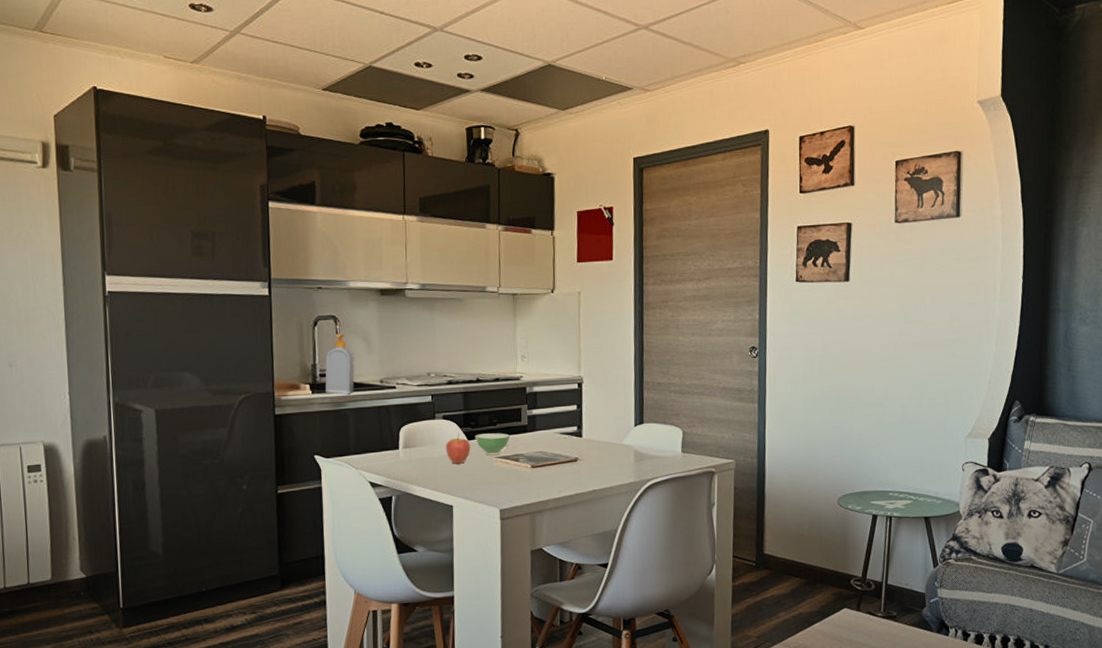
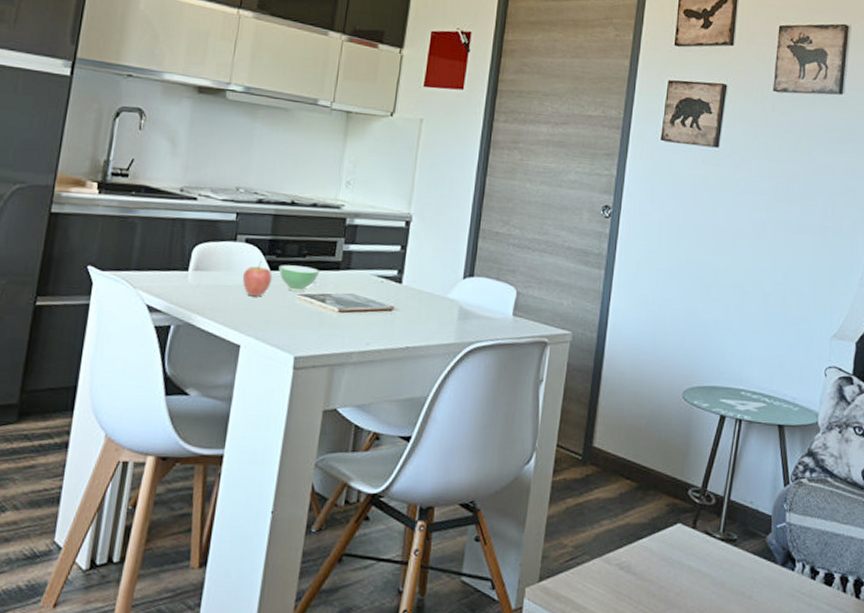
soap bottle: present [325,333,355,395] -> none [115,129,156,200]

